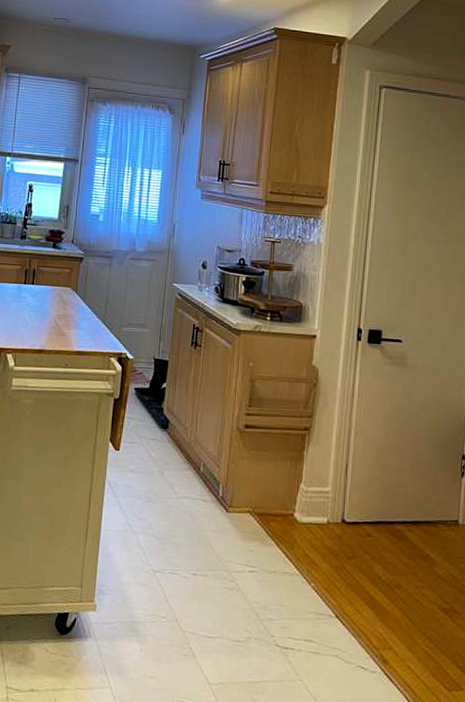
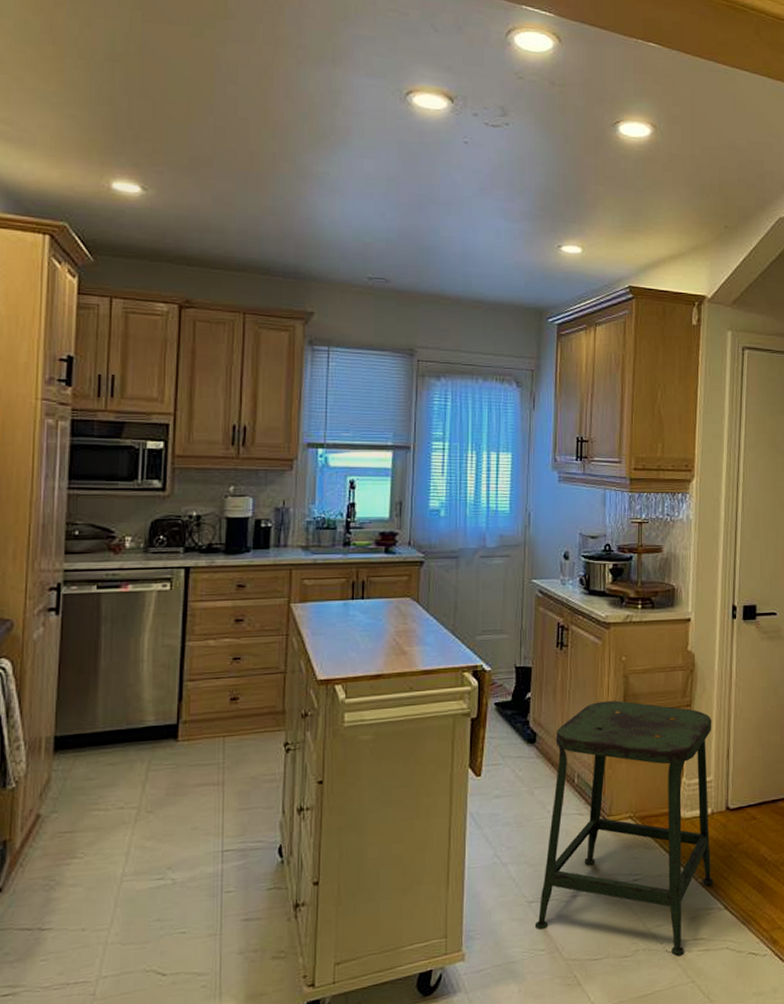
stool: none [157,400,332,652] -> present [534,700,714,956]

